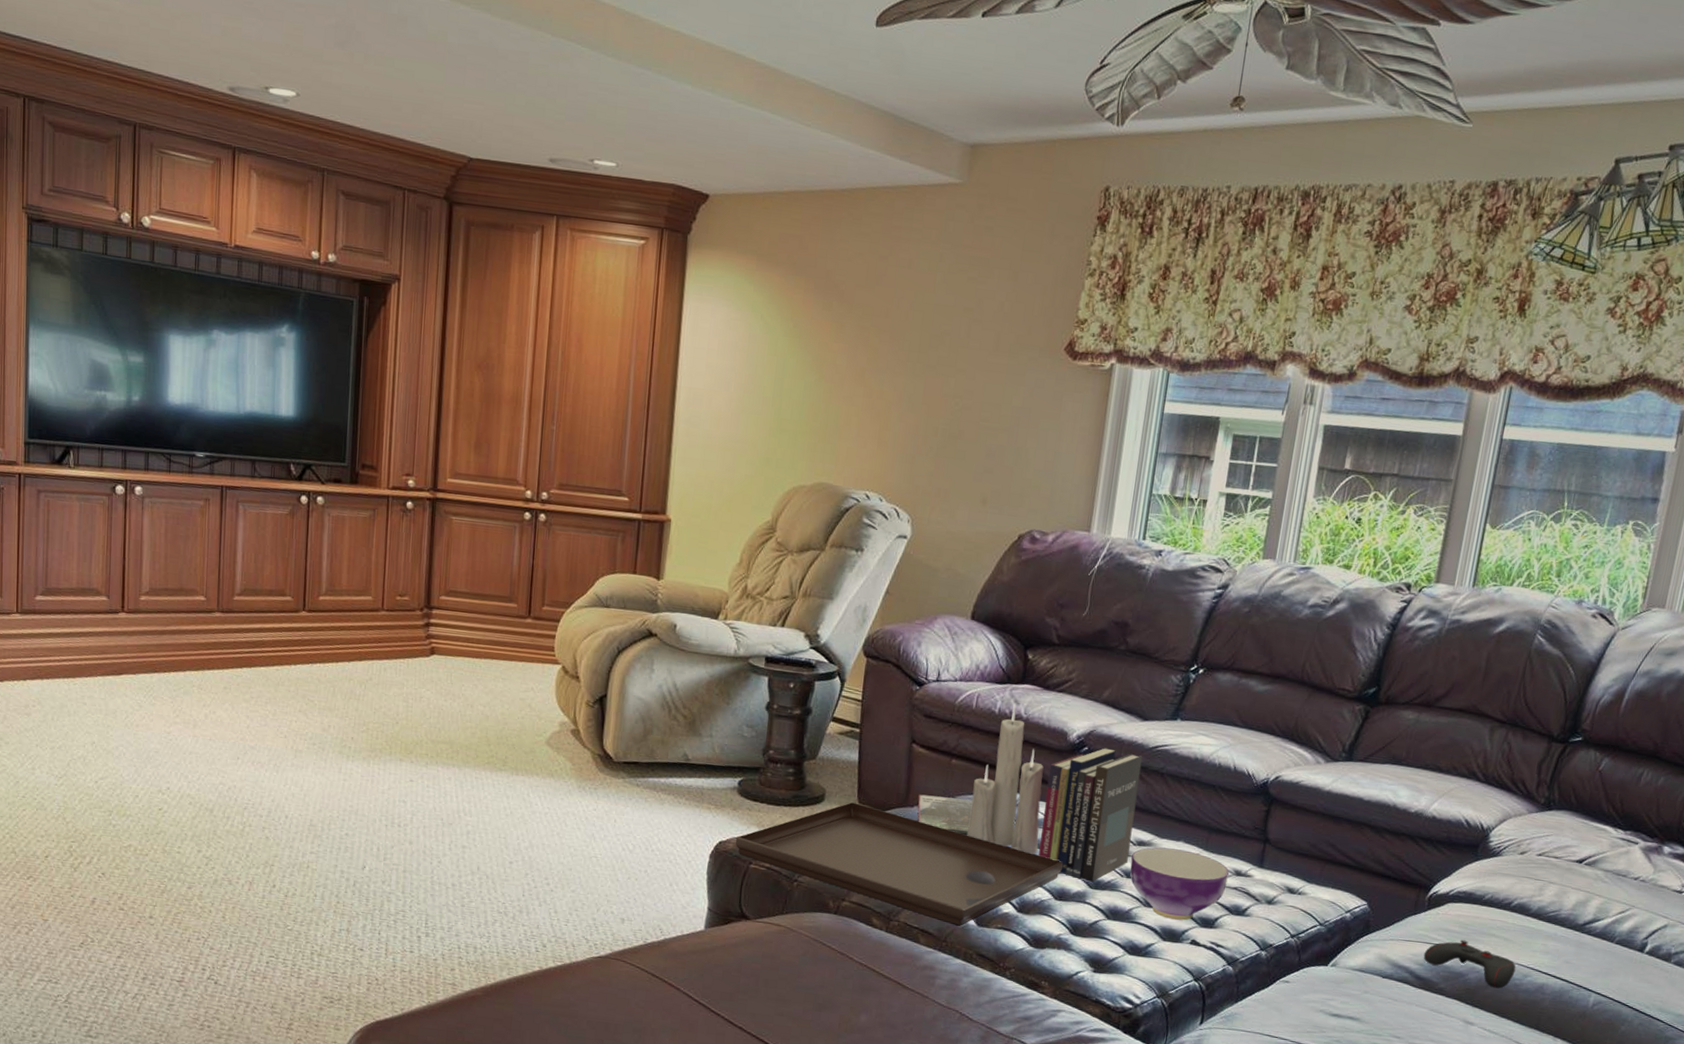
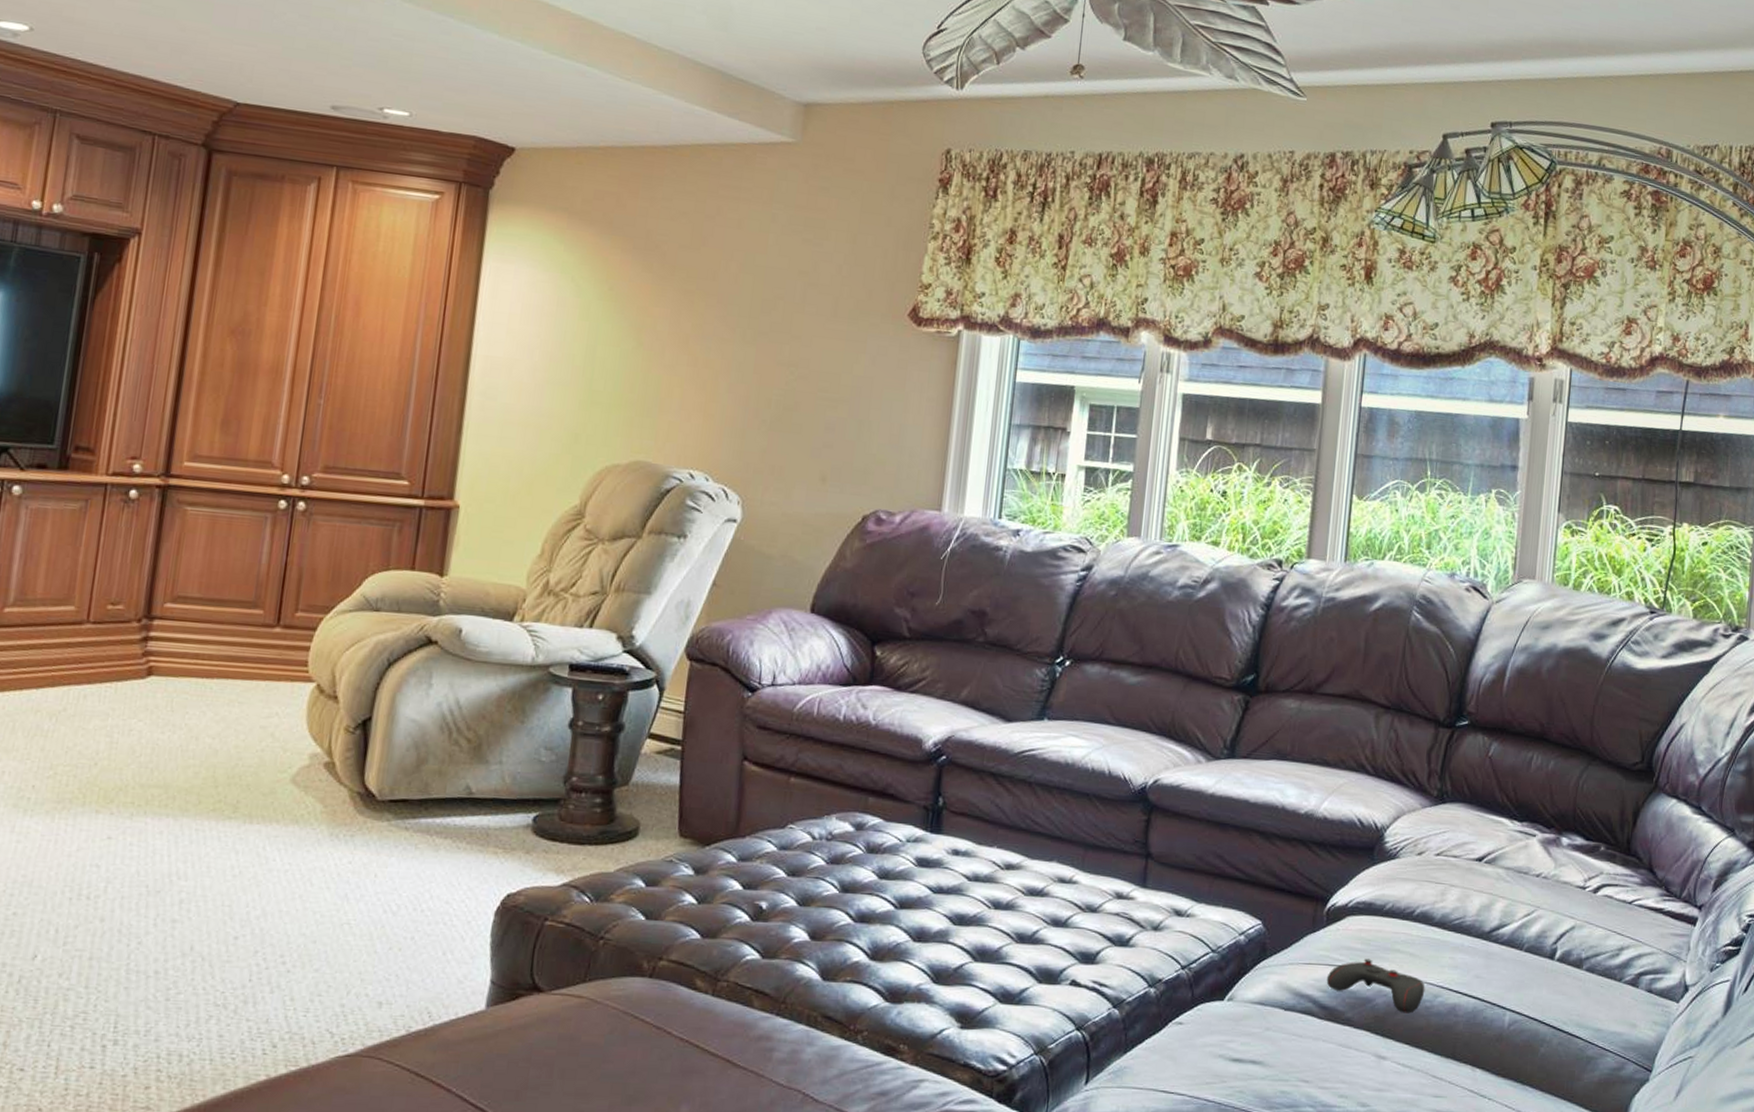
serving tray: present [735,802,1064,926] -> none [527,836,922,982]
magazine: present [918,794,973,834] -> none [750,821,815,867]
candle: present [966,703,1044,854] -> none [808,708,897,887]
books: present [1039,748,1143,882] -> none [893,756,1008,917]
bowl: present [1130,847,1229,921] -> none [998,870,1109,957]

